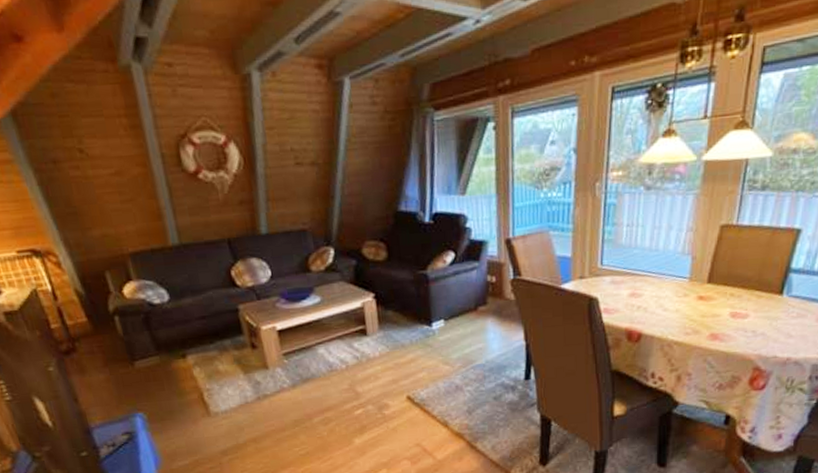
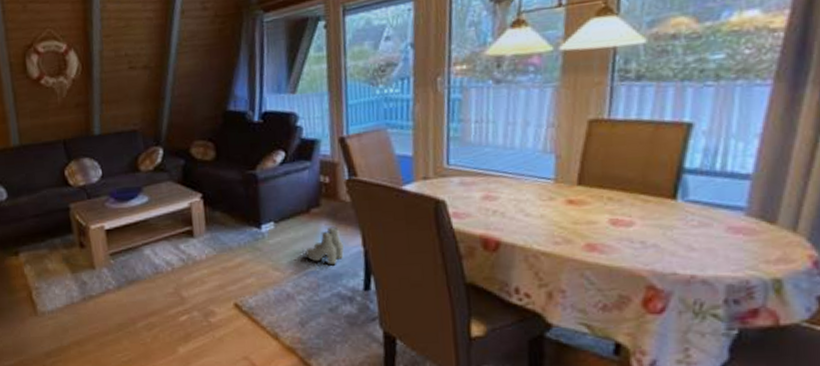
boots: none [473,323,508,359] -> present [305,226,344,266]

